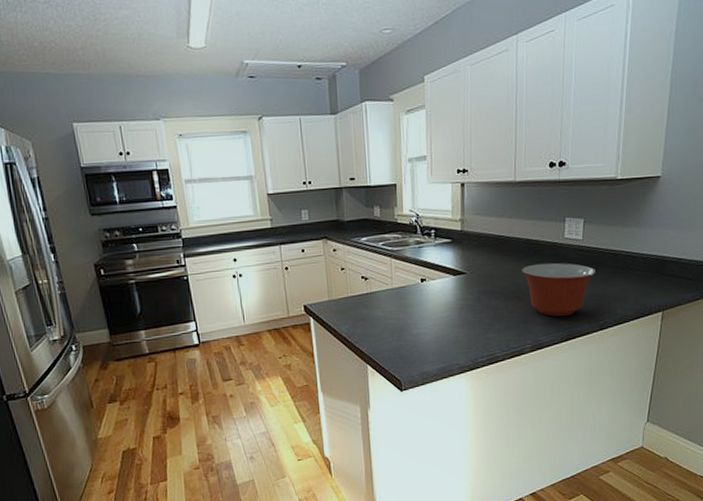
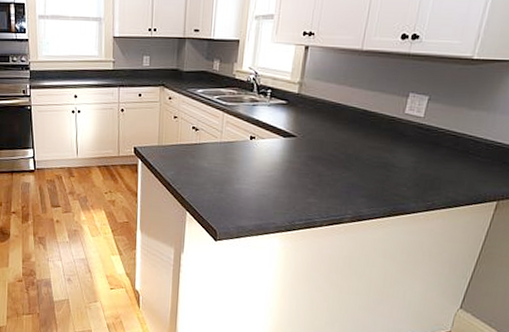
mixing bowl: present [522,262,597,317] -> none [354,136,433,193]

